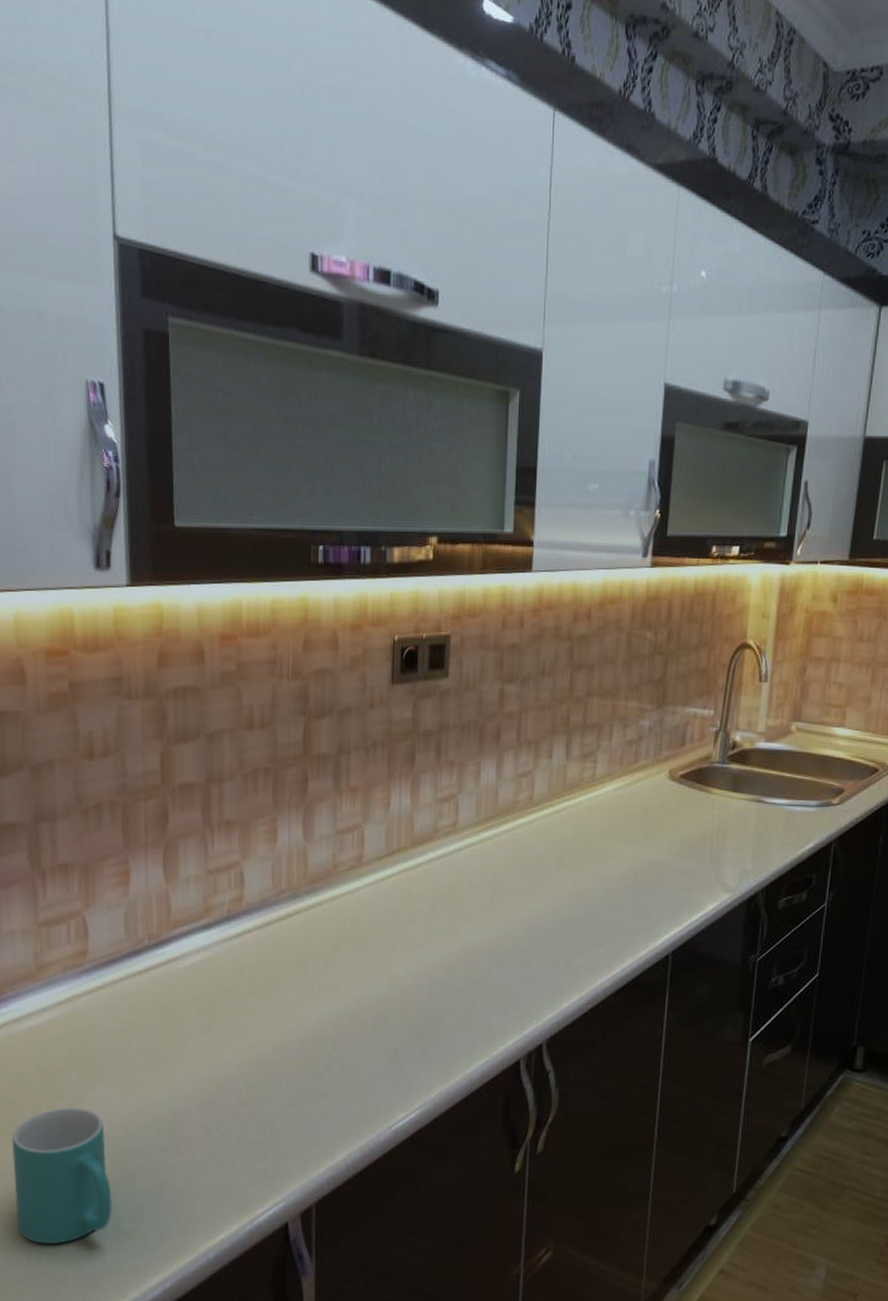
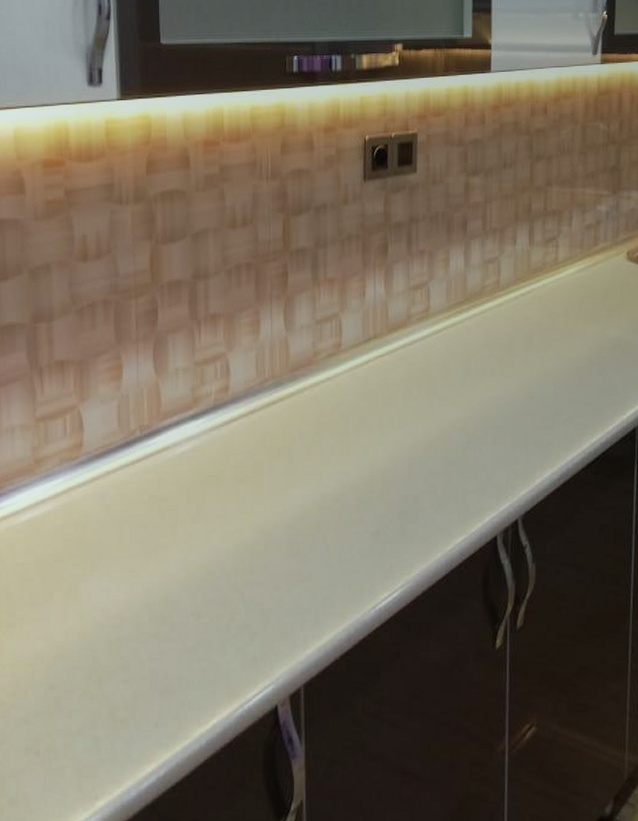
mug: present [12,1107,112,1245] -> none [11,597,107,735]

